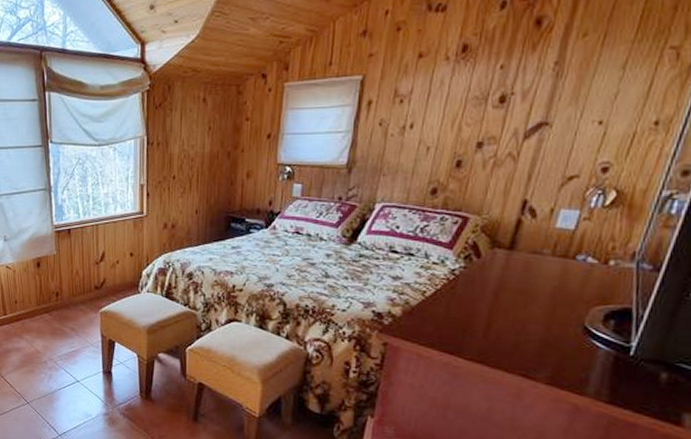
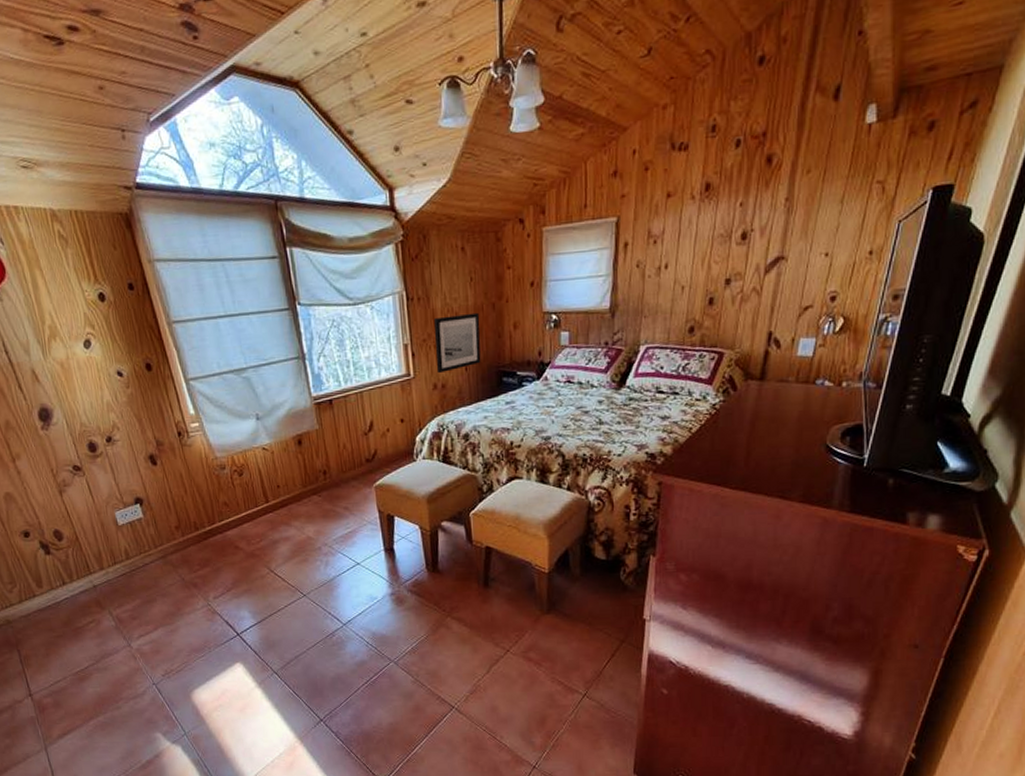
wall art: none [168,160,214,214] -> present [434,312,481,374]

